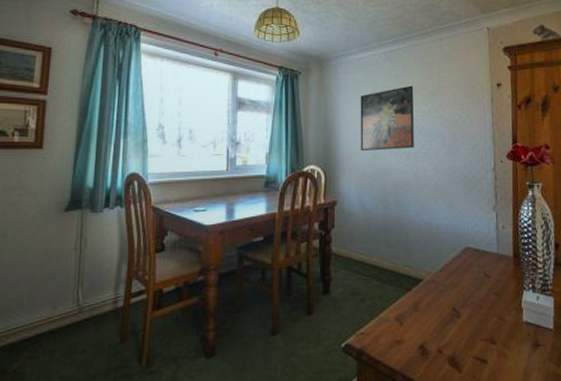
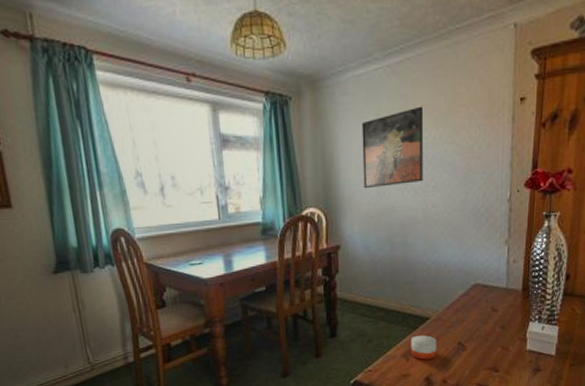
candle: none [404,297,431,325] -> present [410,334,437,360]

